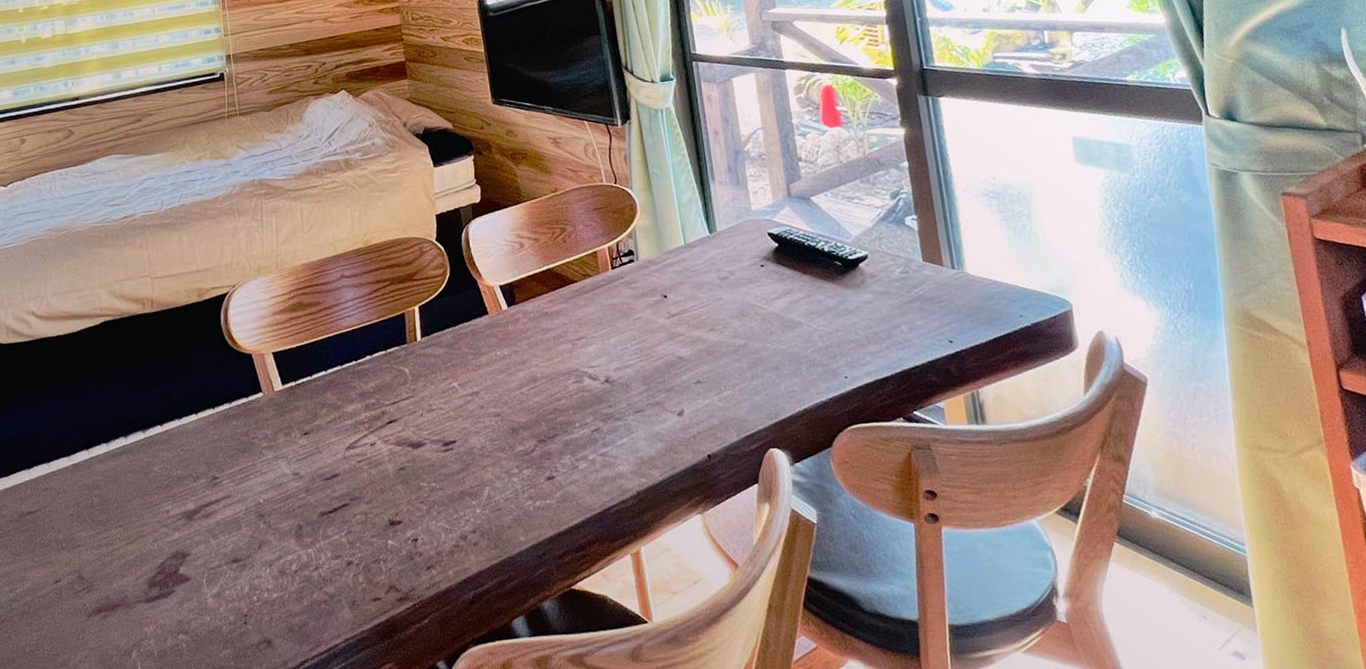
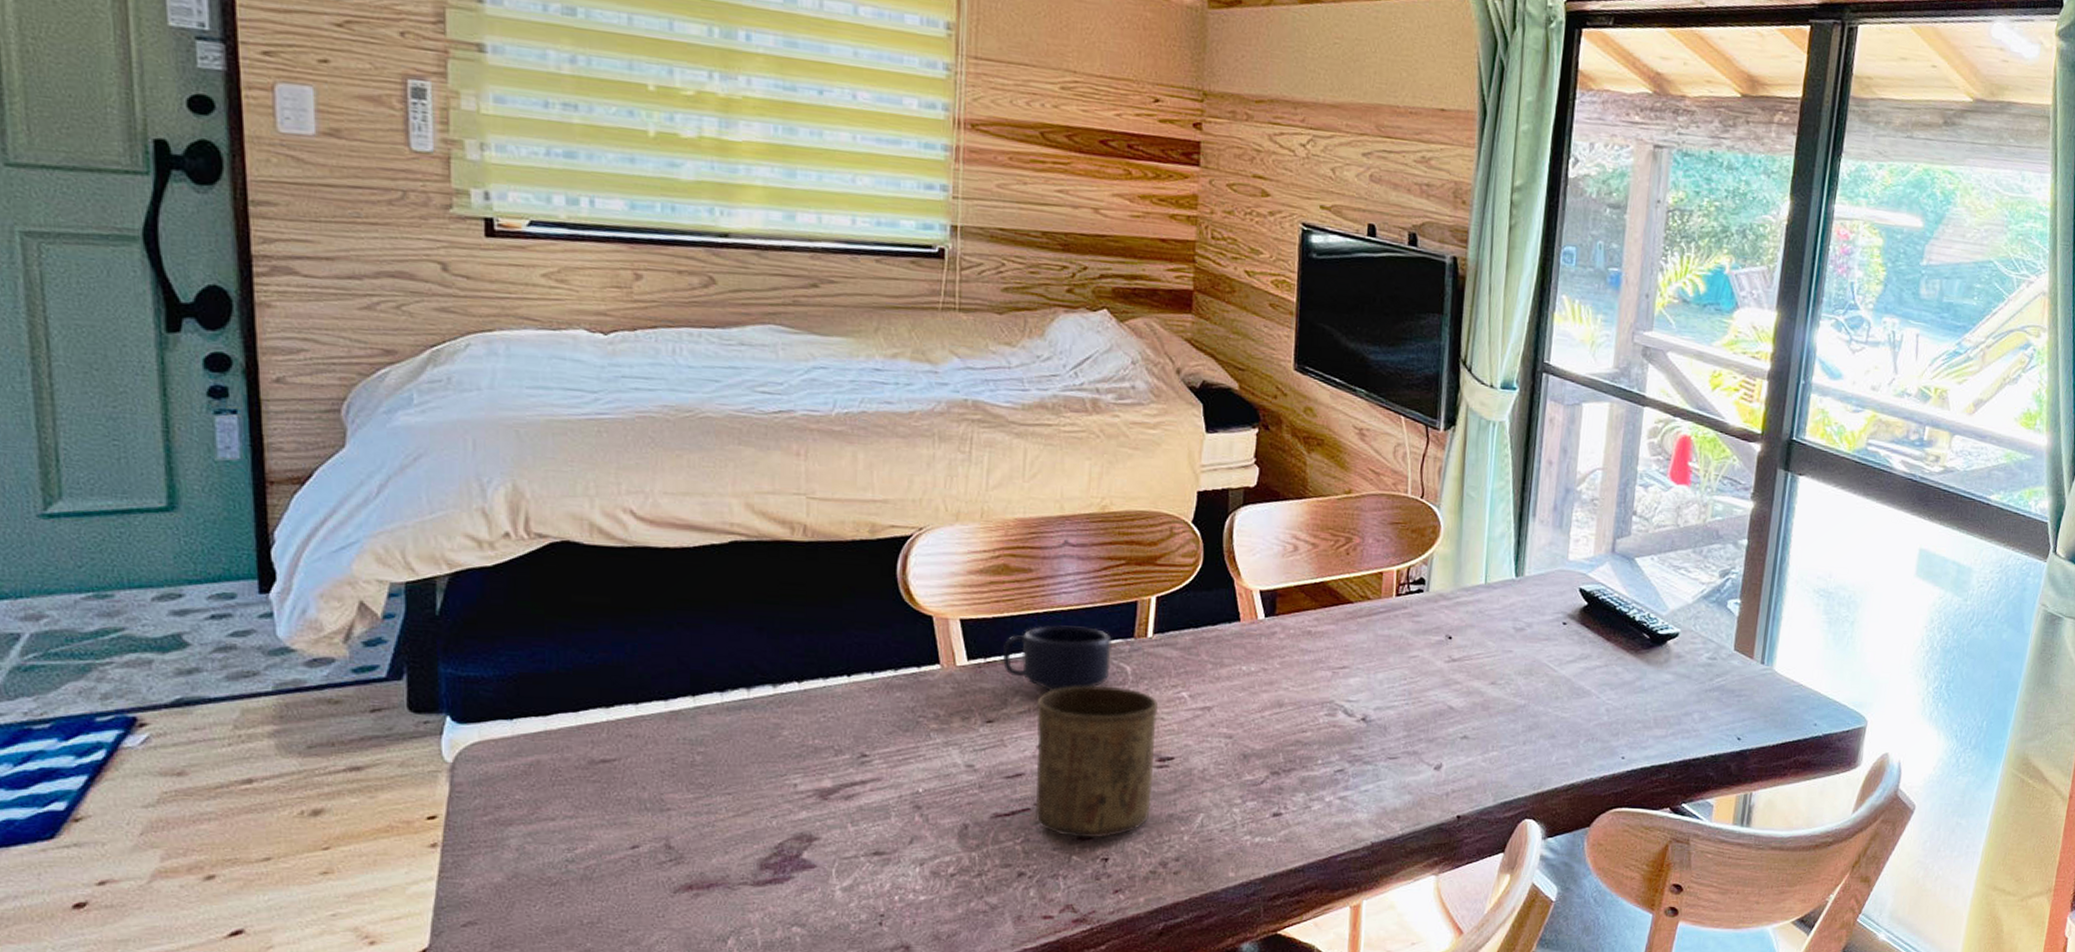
mug: none [307,341,392,400] -> present [1002,625,1112,691]
cup: none [340,387,444,524] -> present [1034,685,1158,838]

